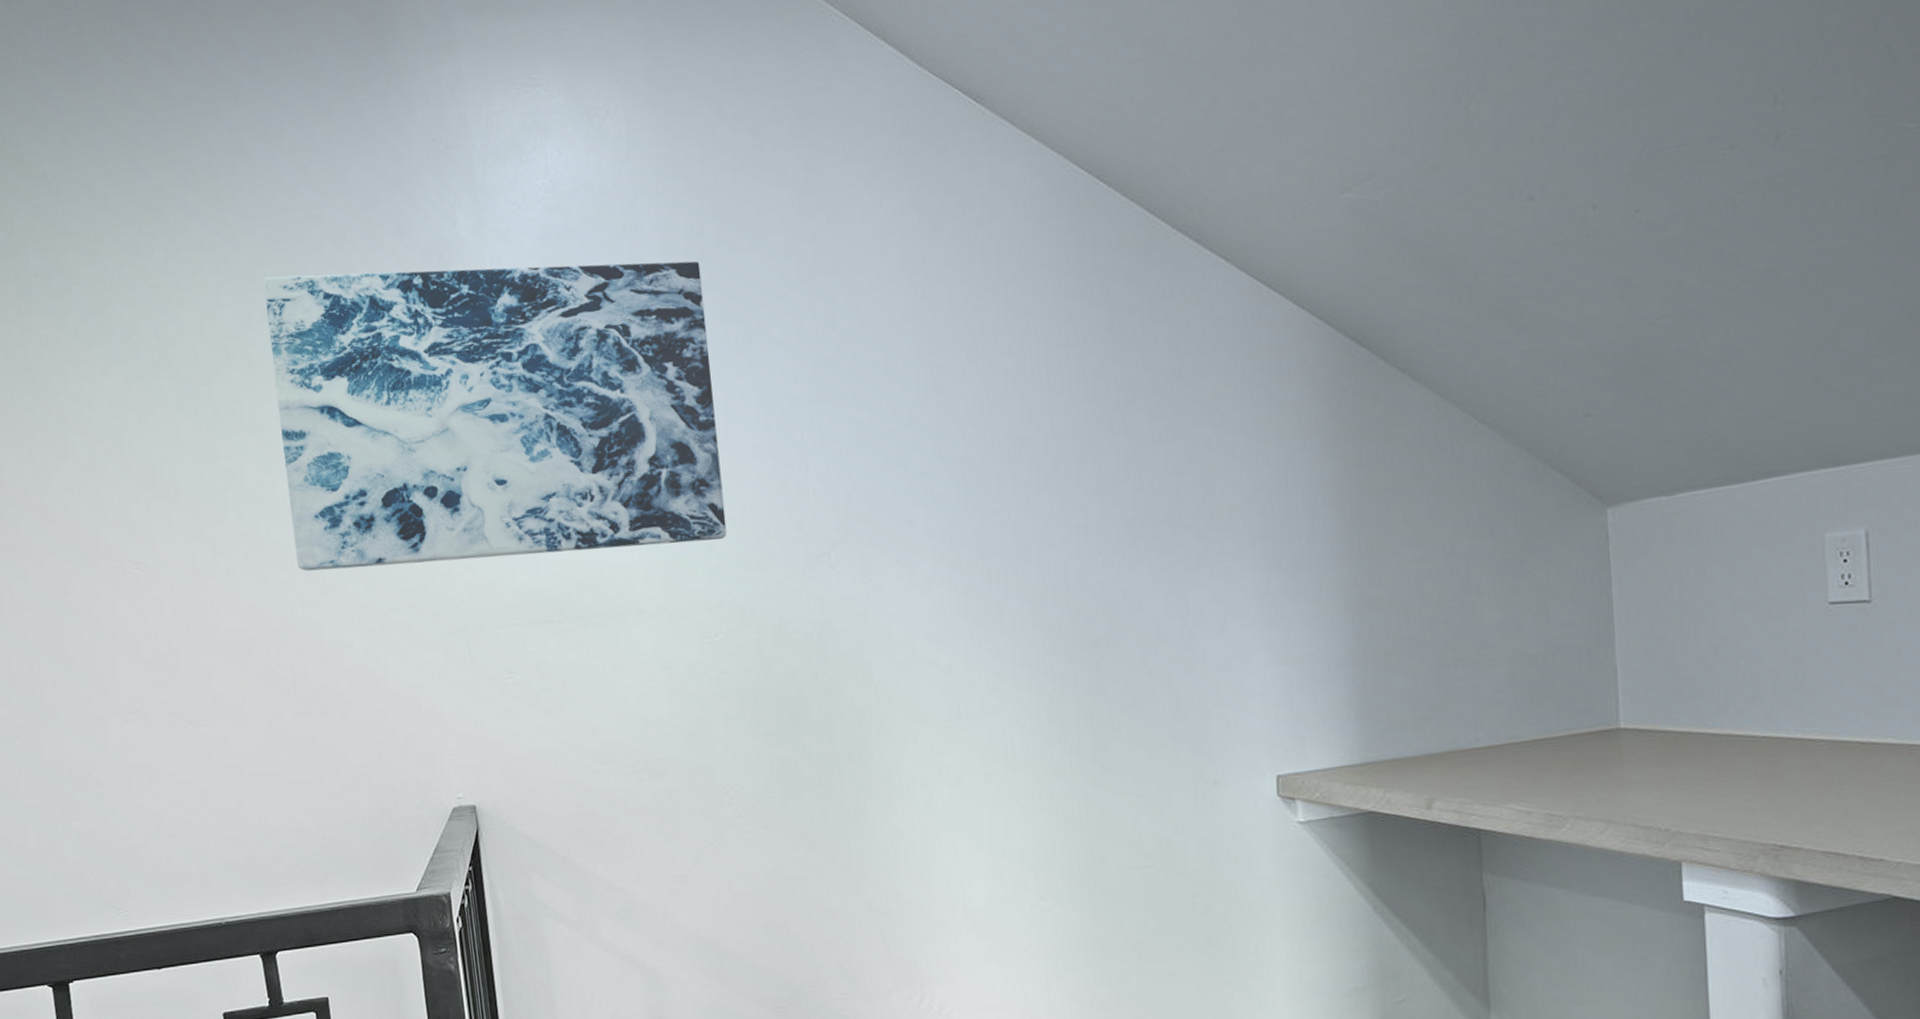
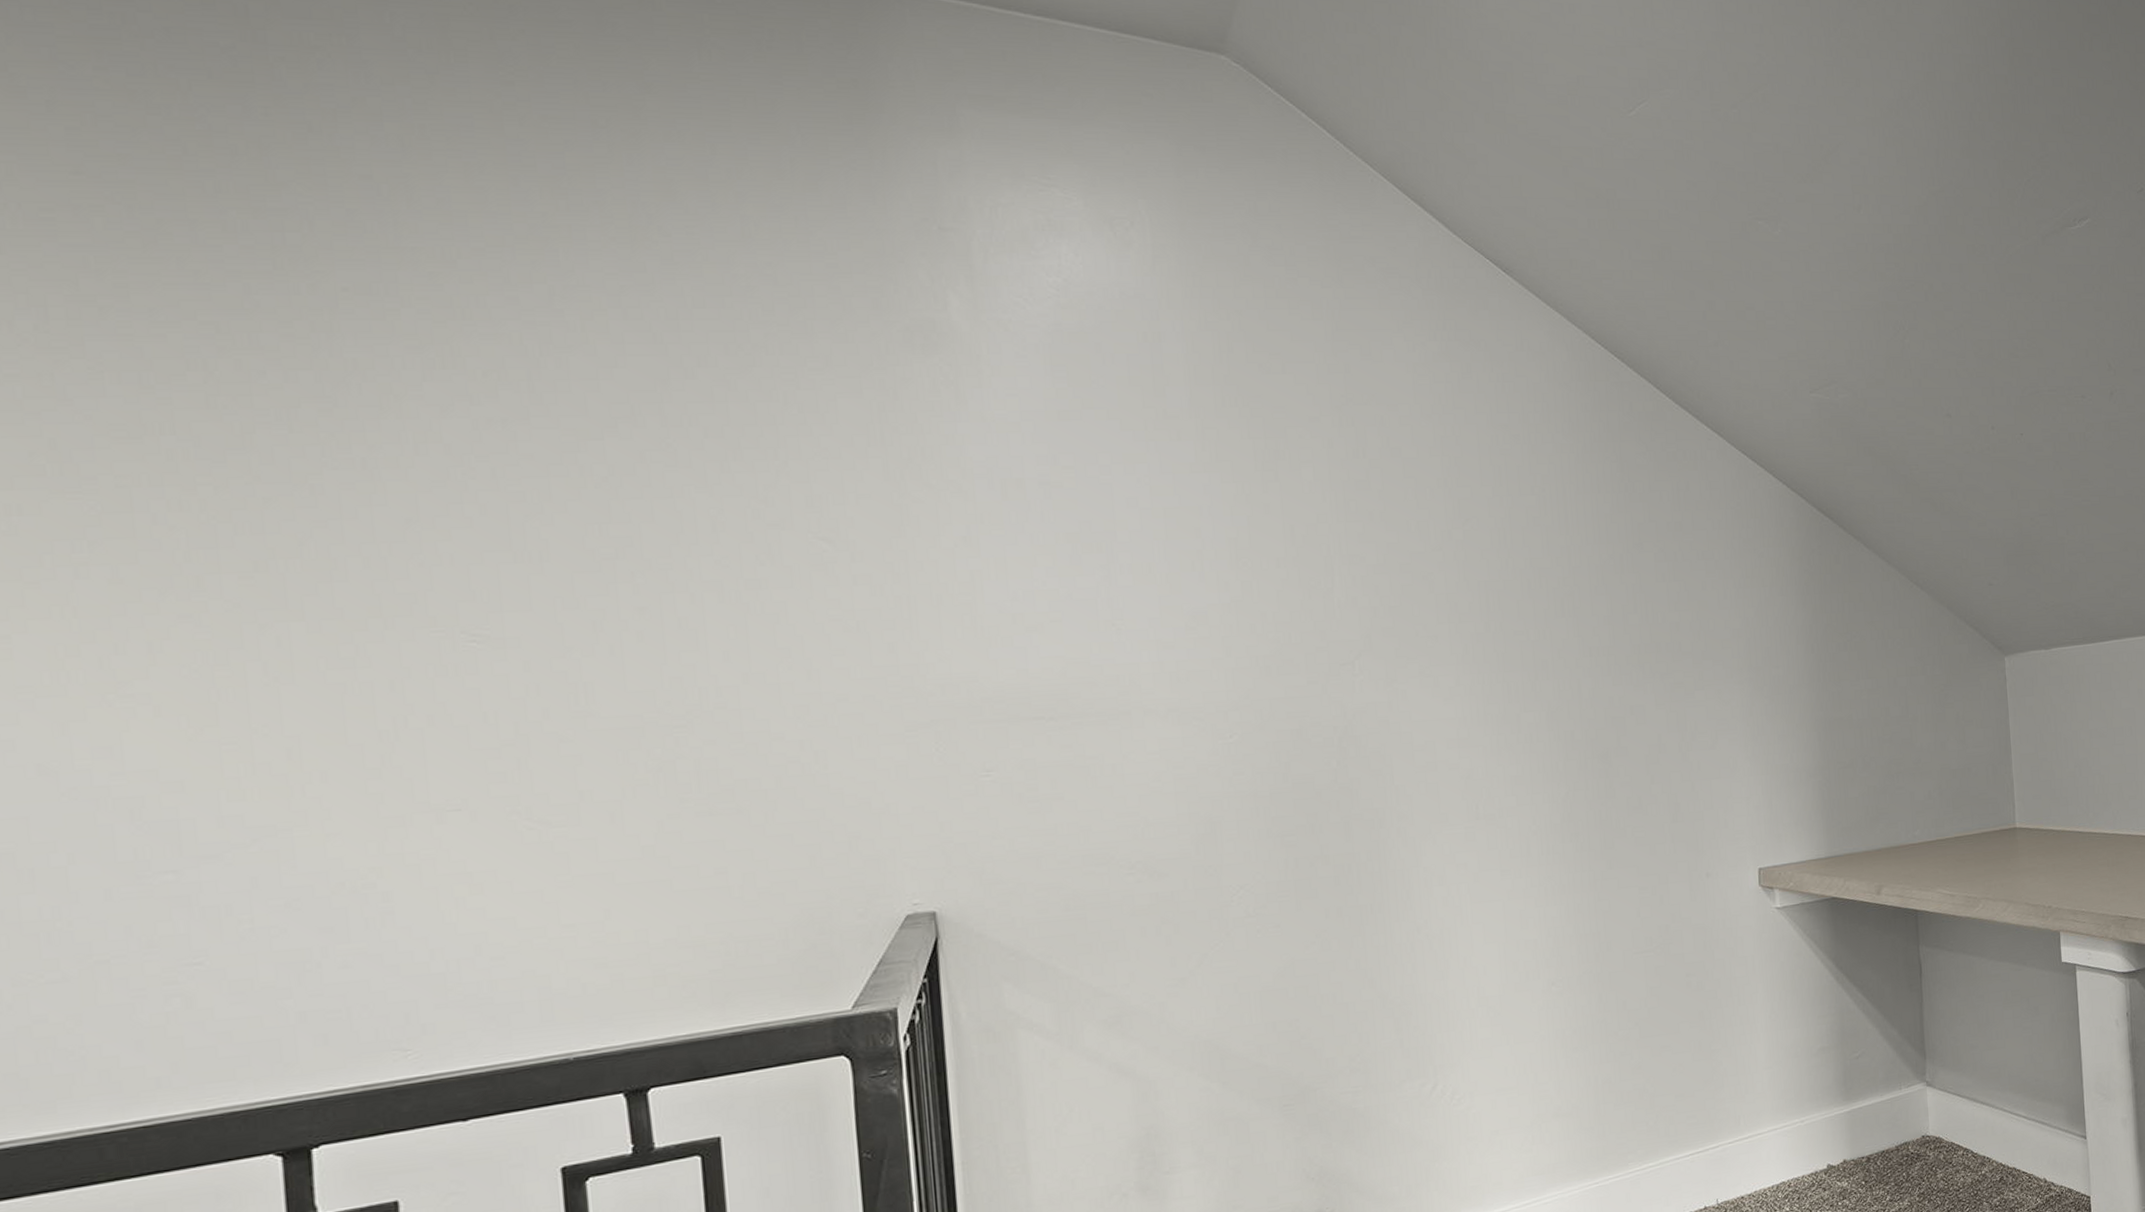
wall art: present [263,261,727,572] -> none [689,331,1247,655]

